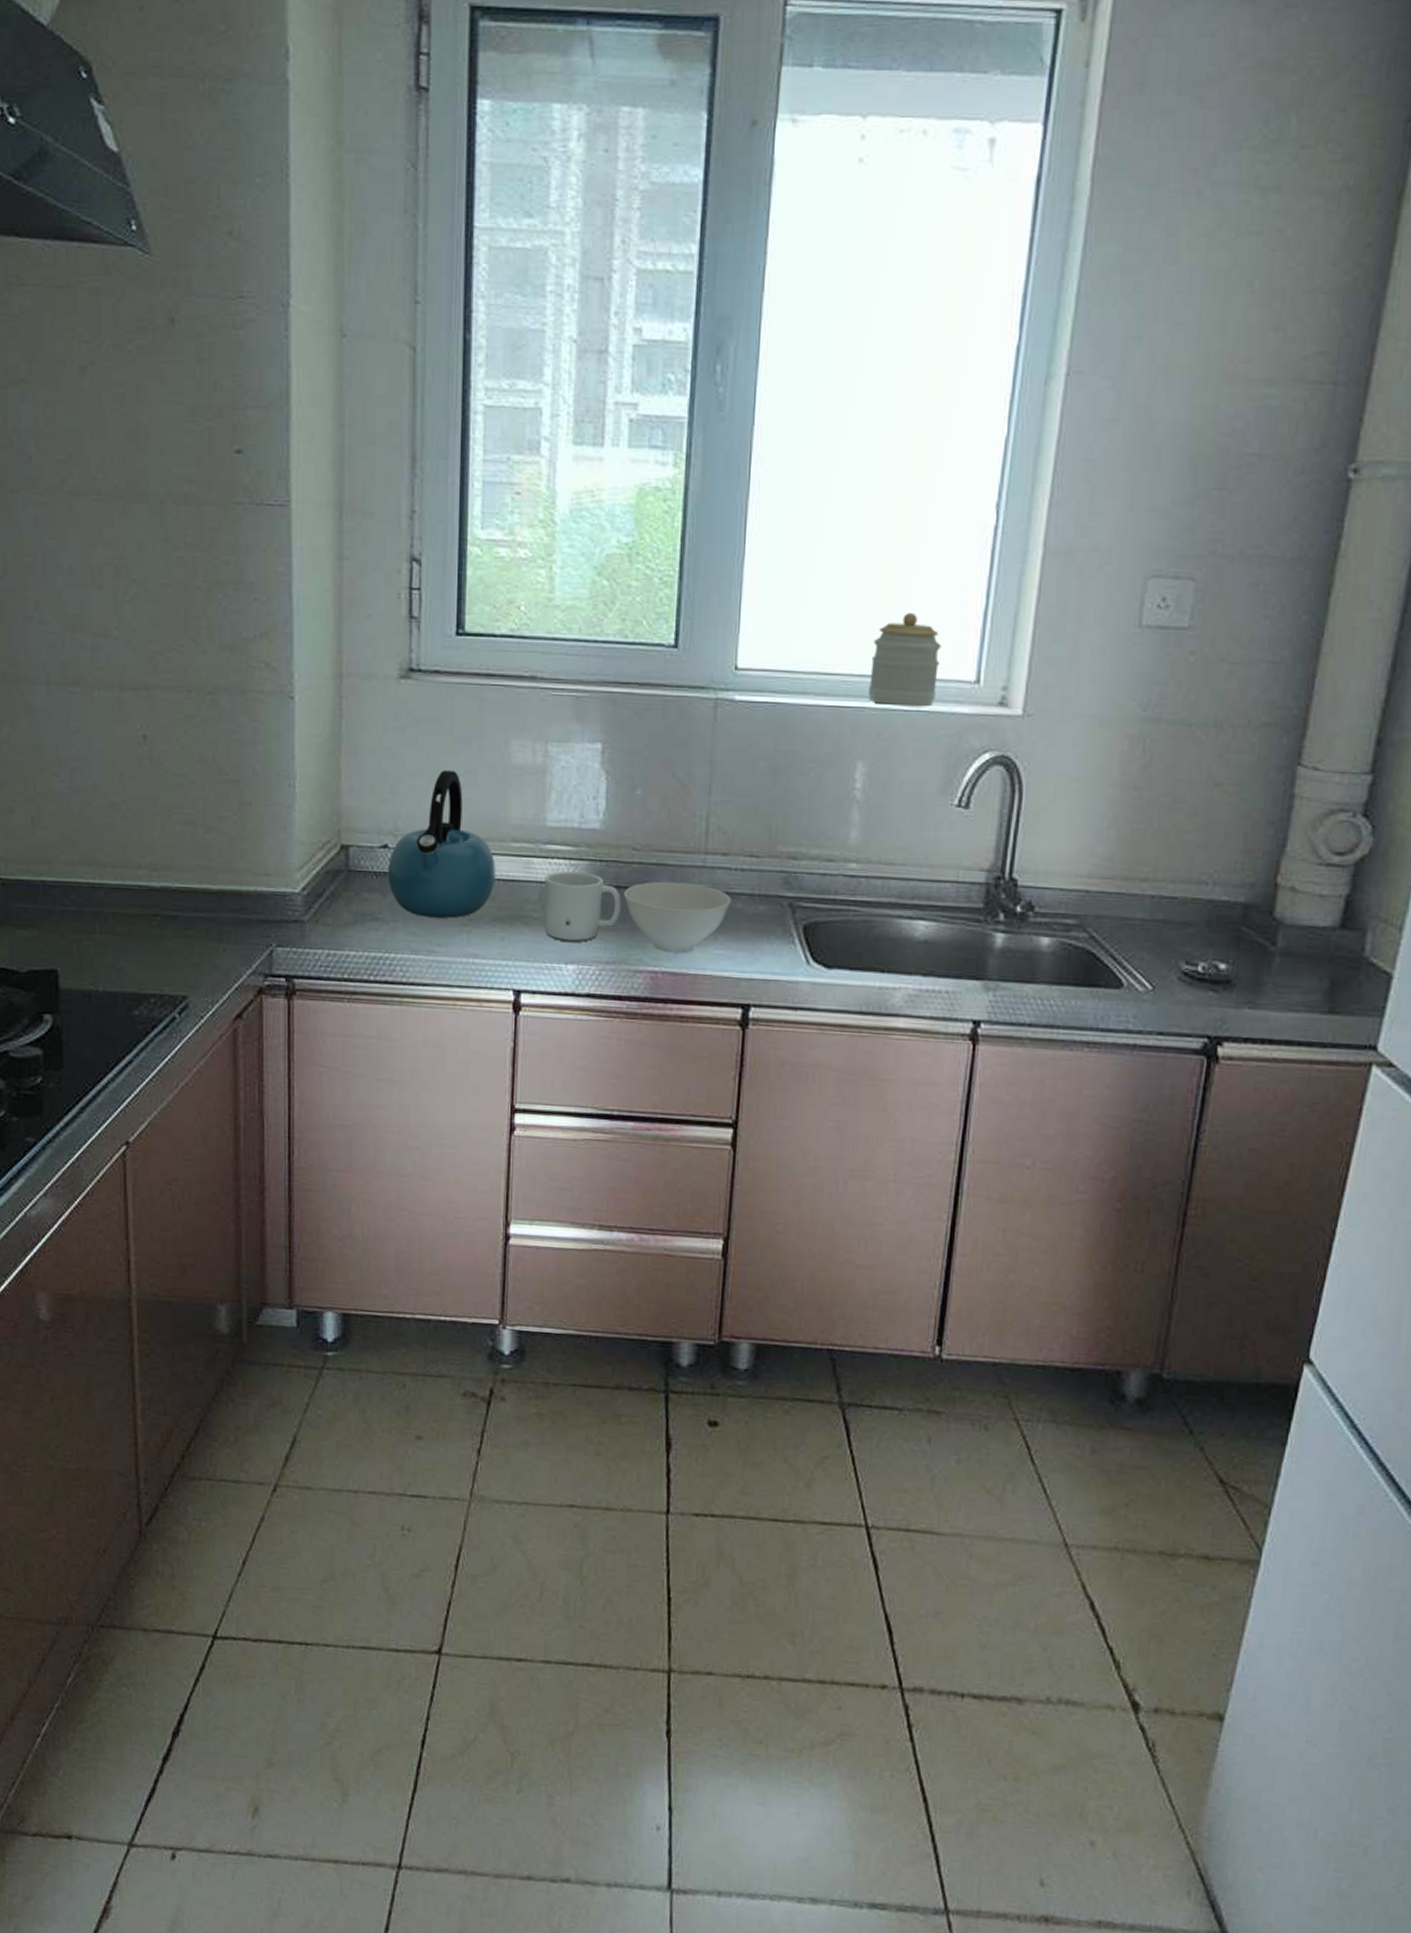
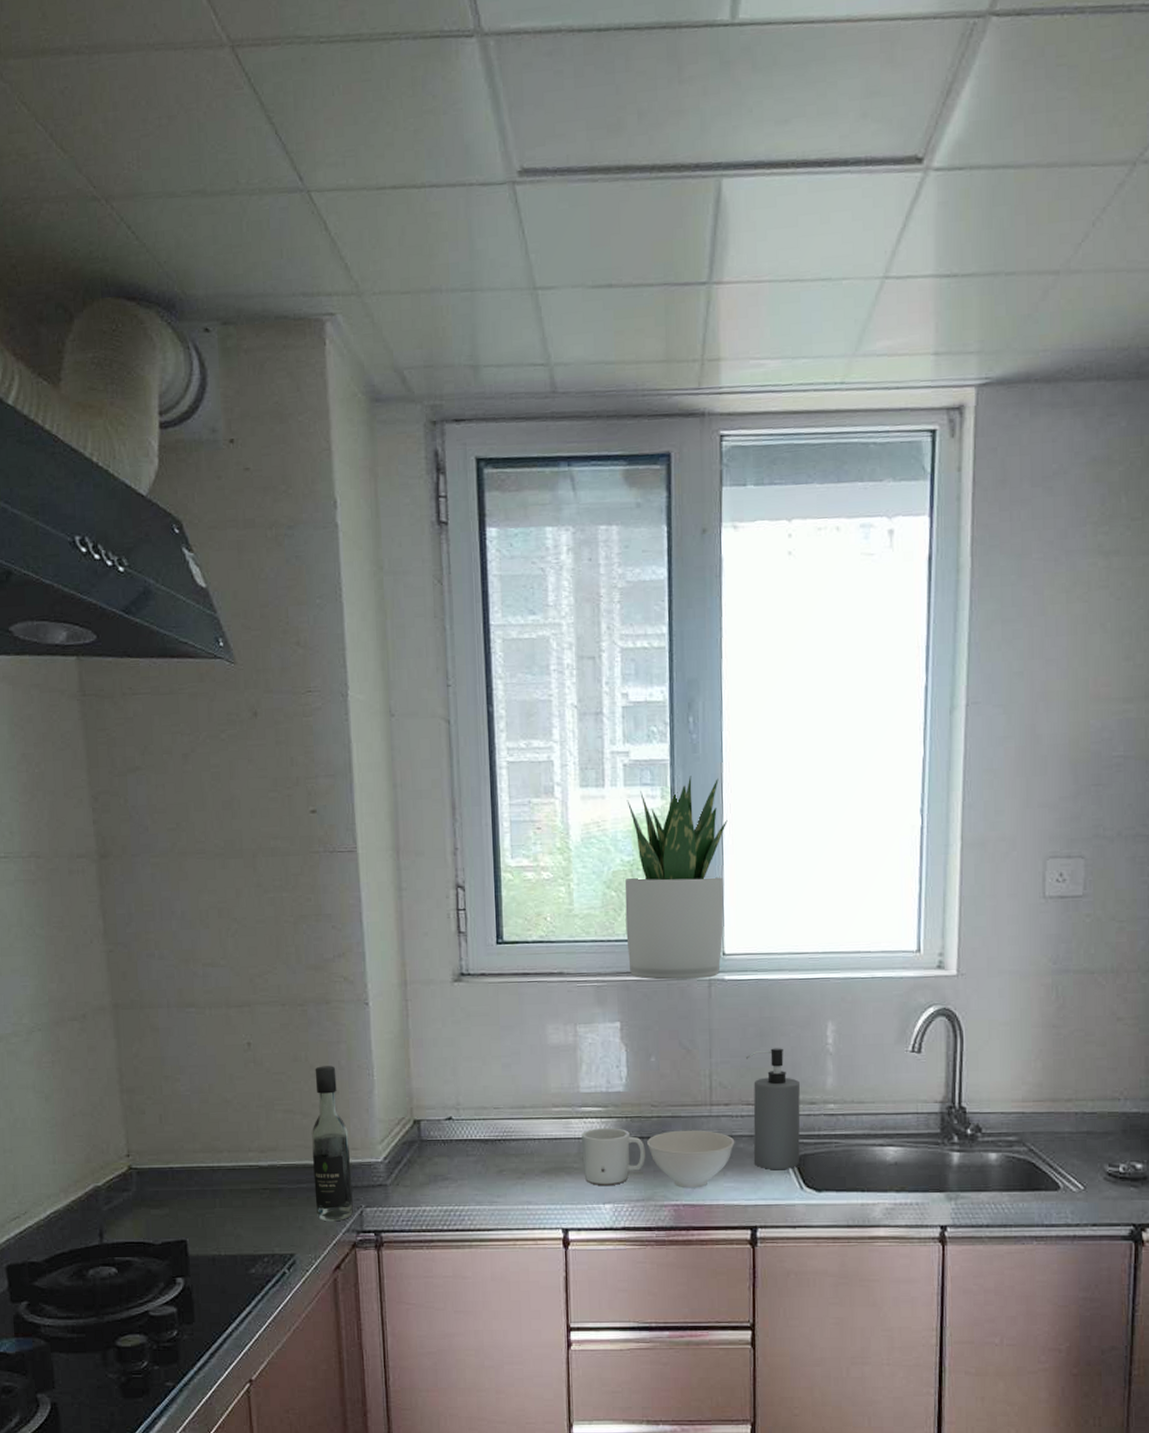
bottle: none [214,770,262,961] -> present [311,1066,353,1222]
kettle: present [387,770,497,919] -> none [452,1053,542,1174]
planter: none [617,440,754,697] -> present [624,776,728,980]
soap dispenser: none [752,789,816,939] -> present [745,1048,801,1170]
jar: present [867,613,942,708] -> none [831,900,887,975]

